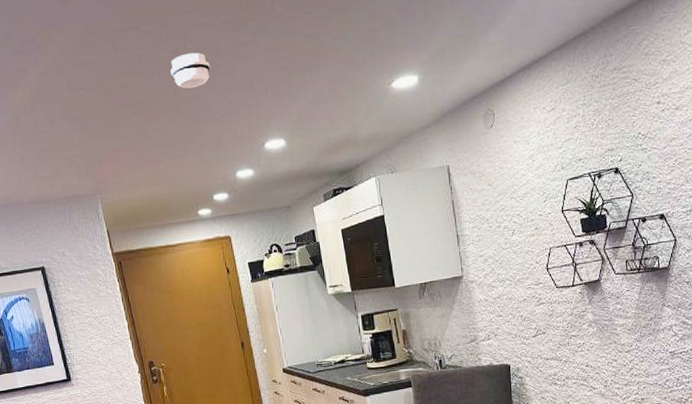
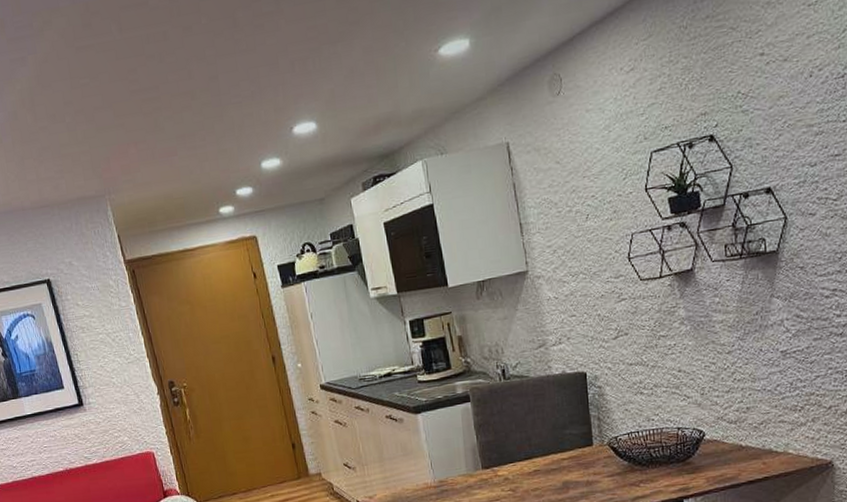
smoke detector: present [170,52,211,89] -> none [183,27,229,70]

